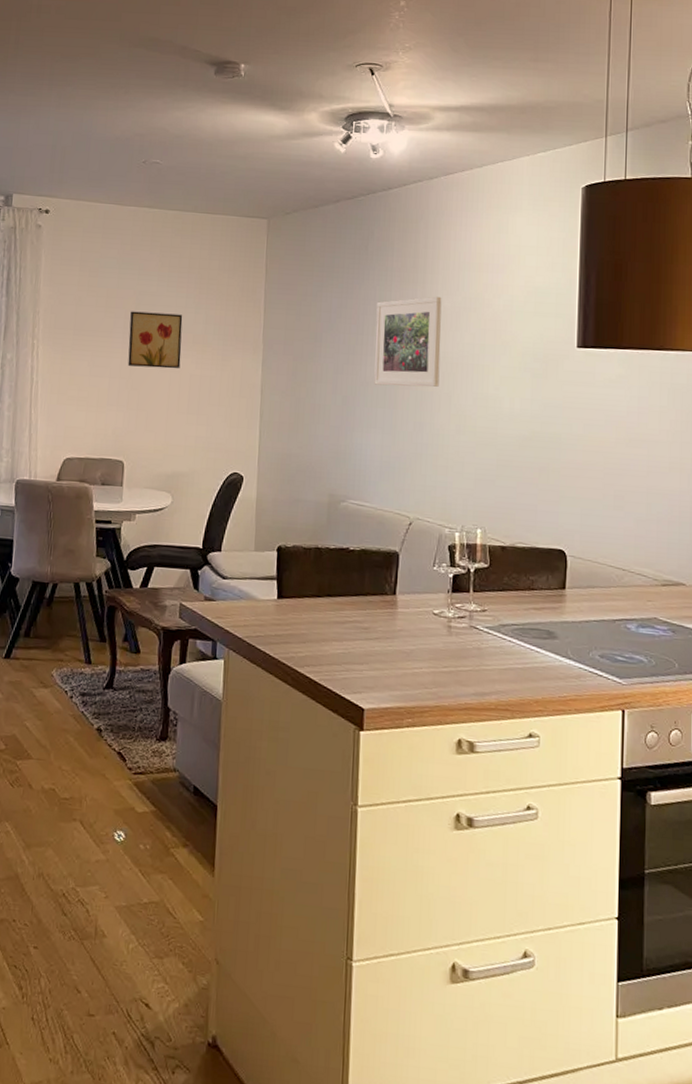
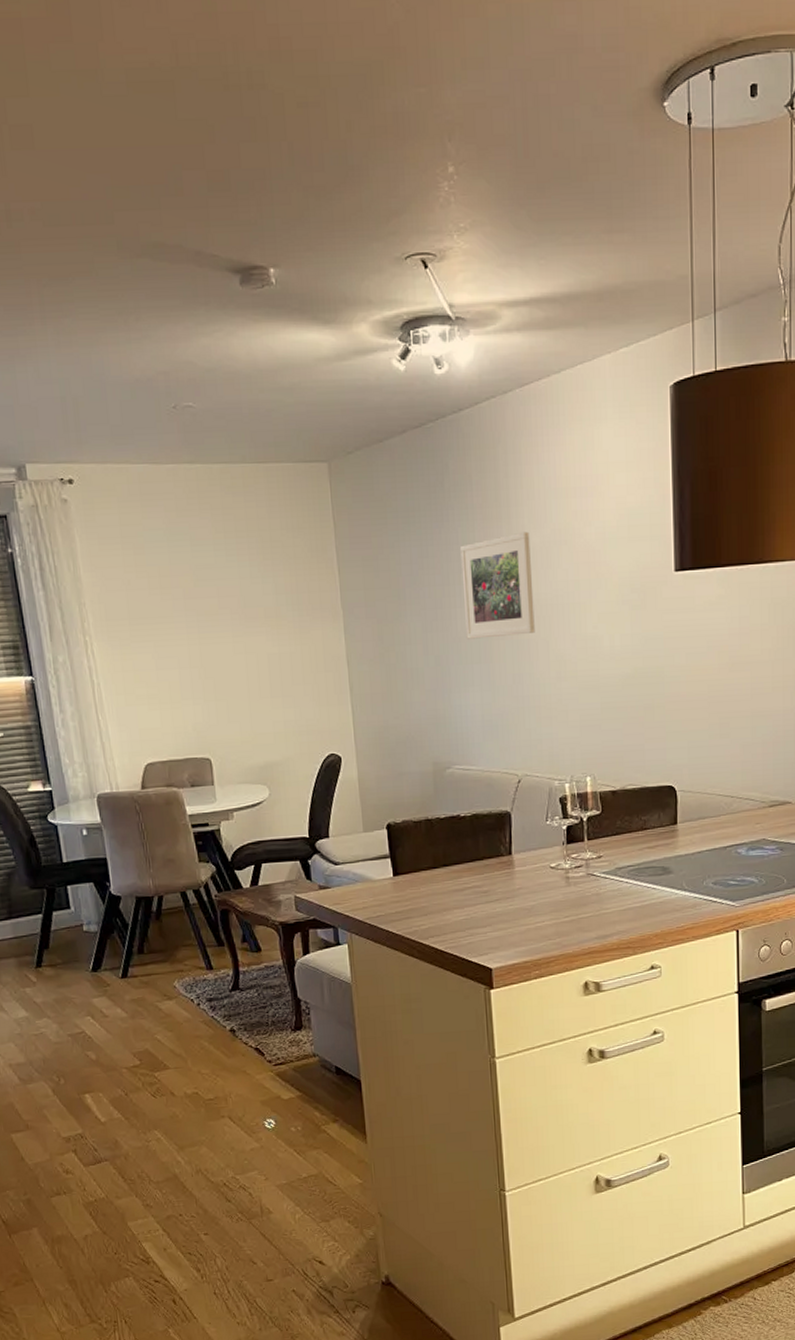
wall art: present [127,311,183,369] -> none [190,586,255,653]

